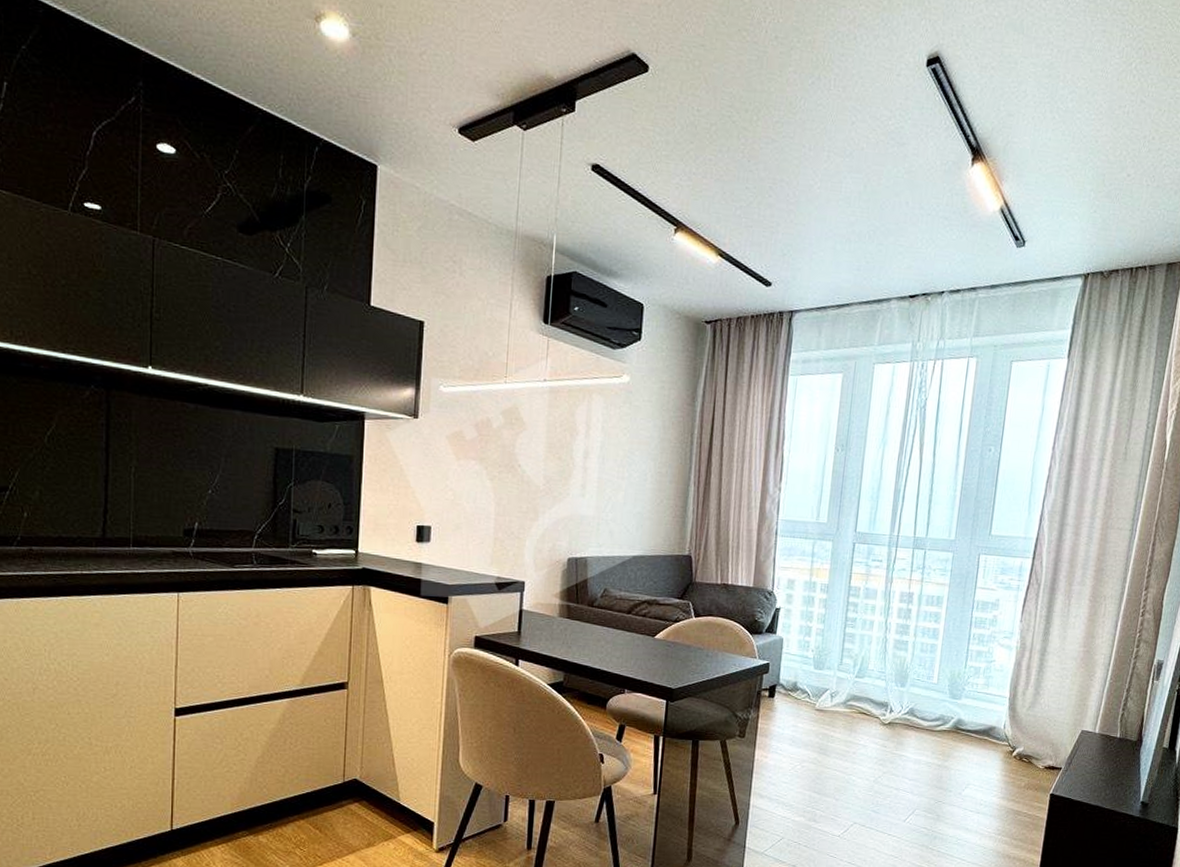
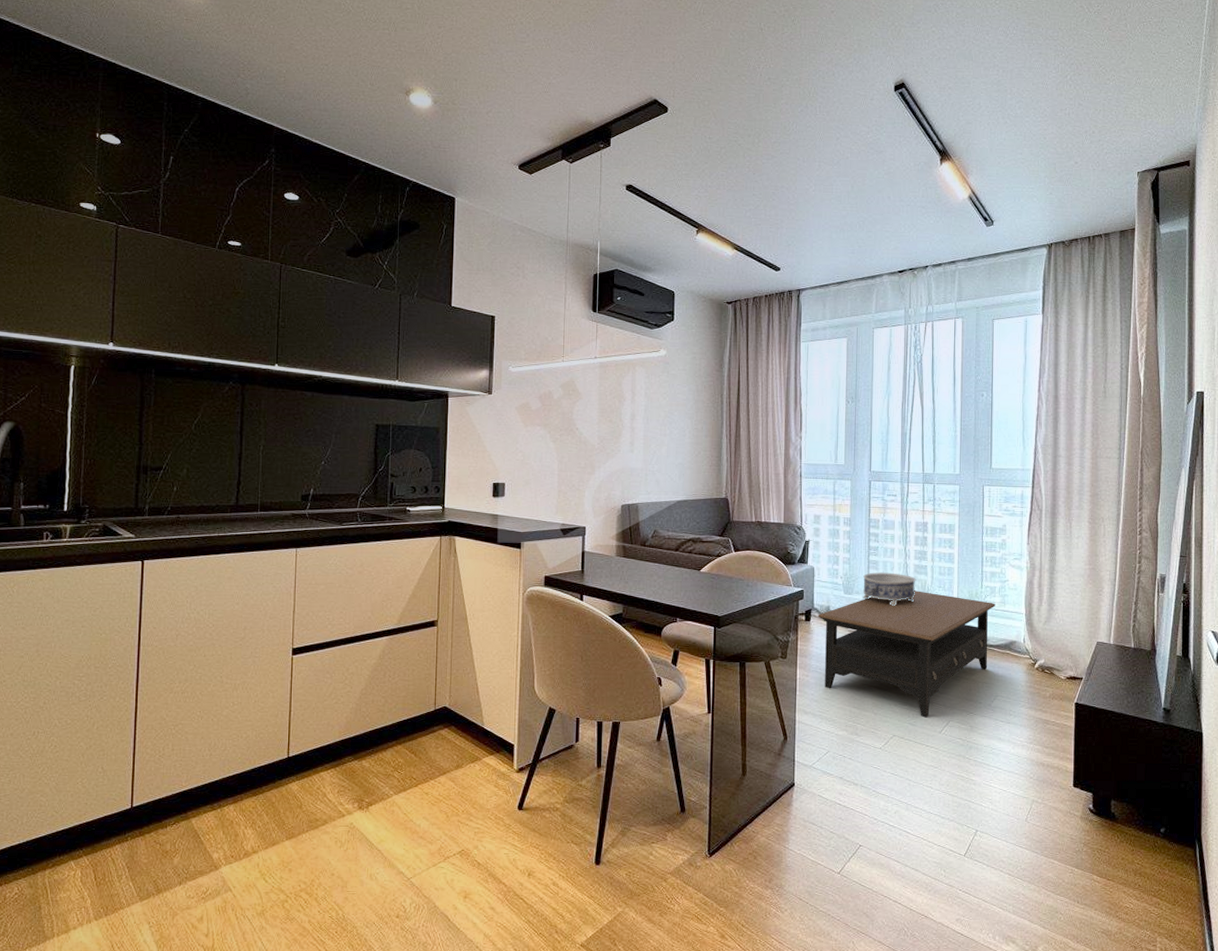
coffee table: none [783,668,978,804] -> present [818,591,995,717]
decorative bowl: none [834,646,895,684] -> present [863,572,916,606]

